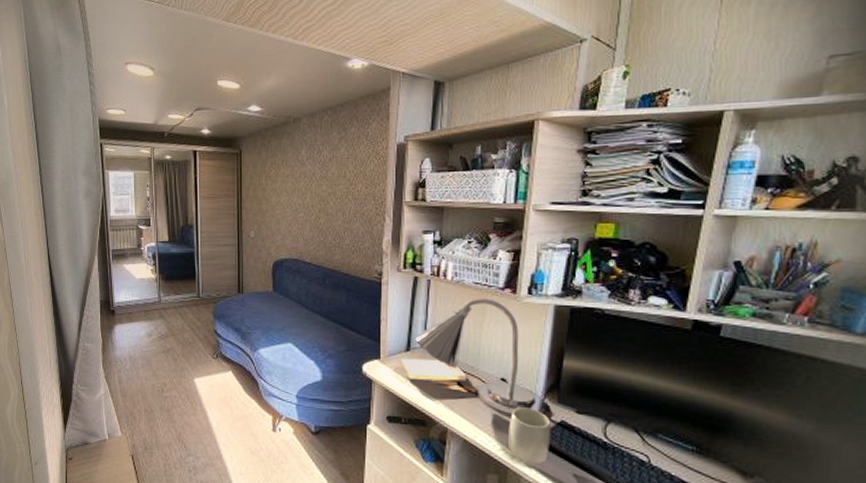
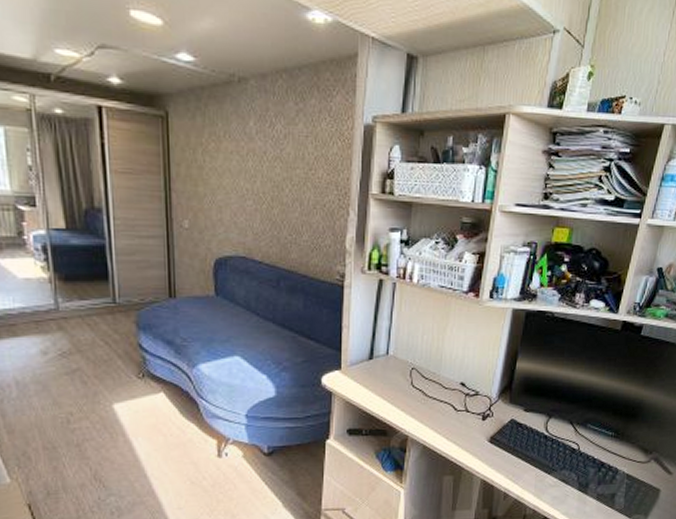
books: present [400,358,467,386] -> none [363,367,429,393]
table lamp: present [413,298,551,414] -> none [377,303,503,417]
mug: present [508,406,551,464] -> none [464,408,502,462]

